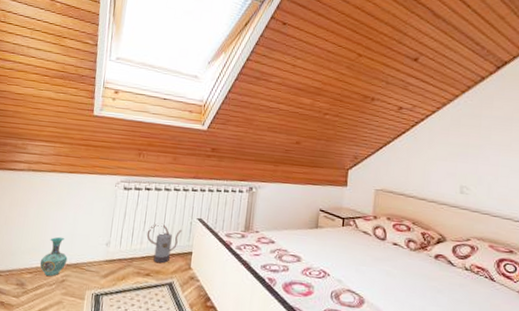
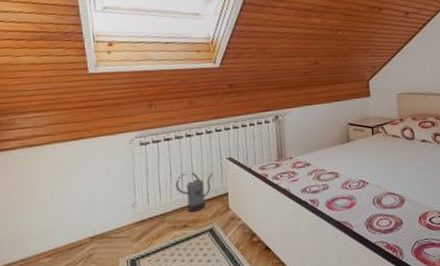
vase: present [39,236,68,277] -> none [58,210,91,255]

